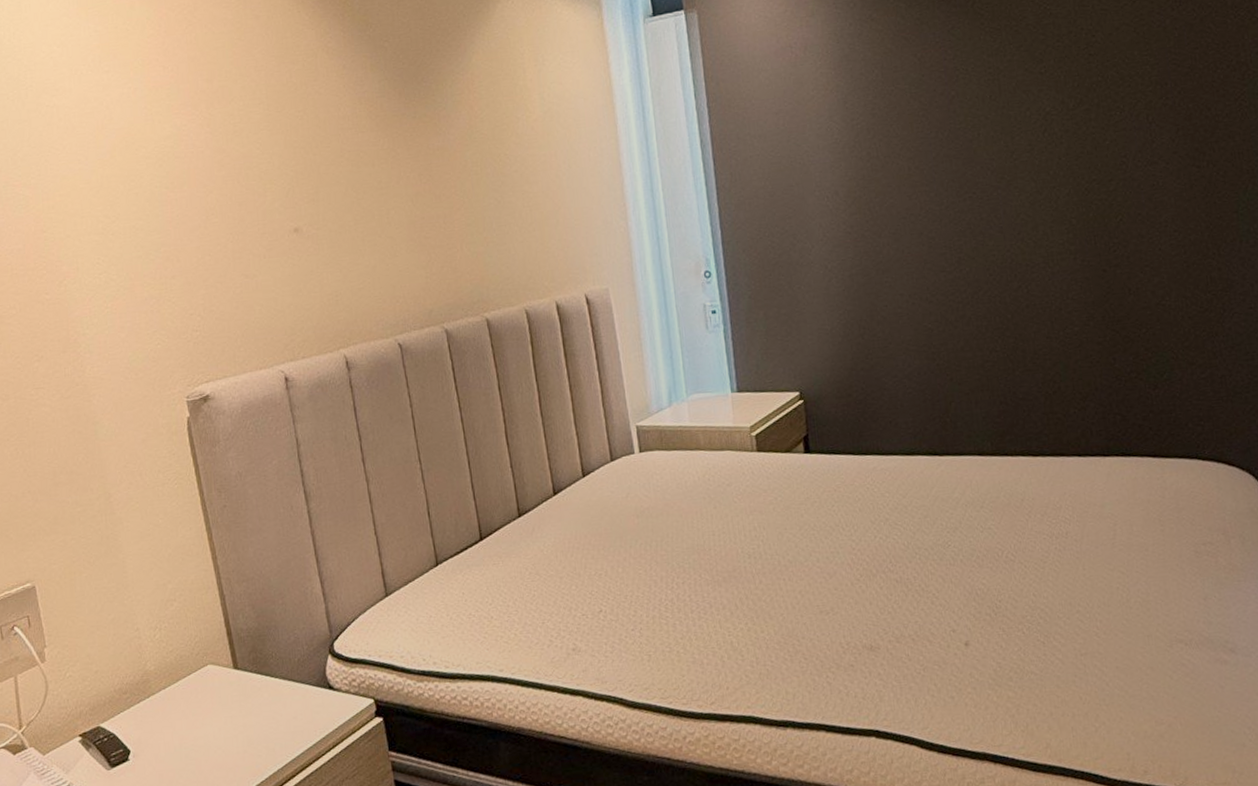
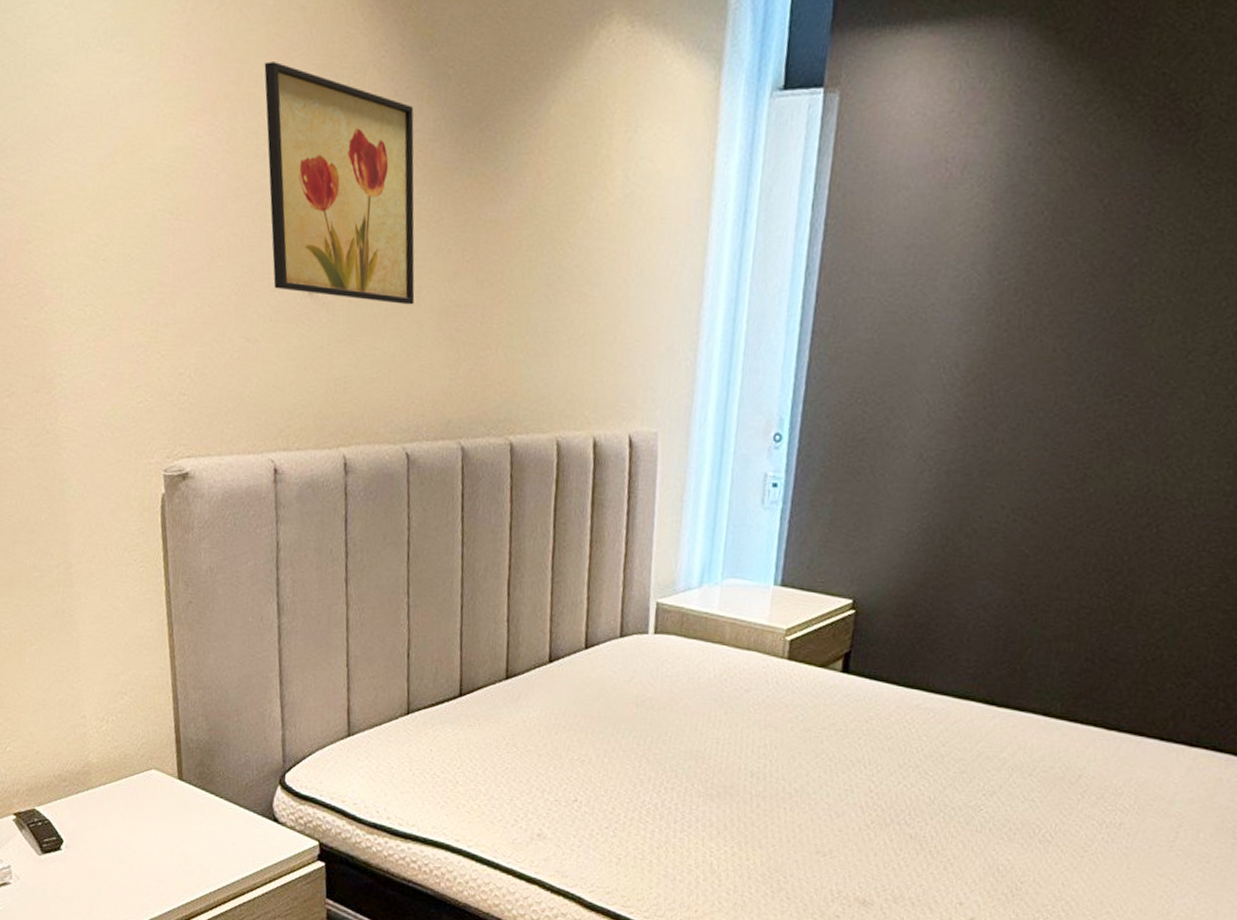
wall art: none [231,59,386,232] -> present [264,61,415,305]

